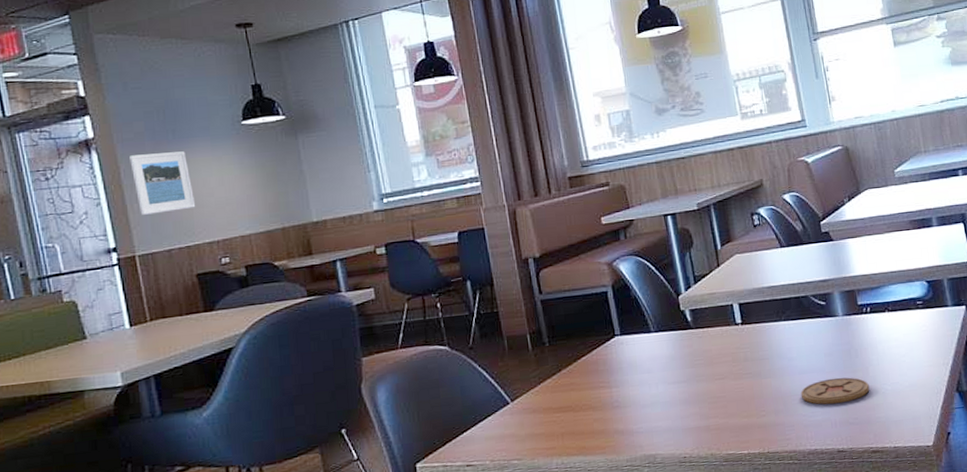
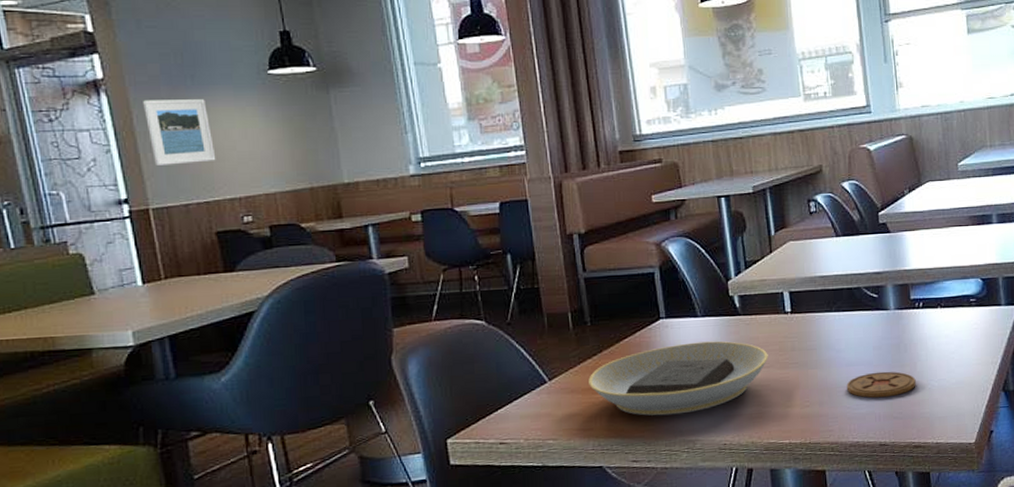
plate: none [549,355,722,432] -> present [589,341,768,416]

